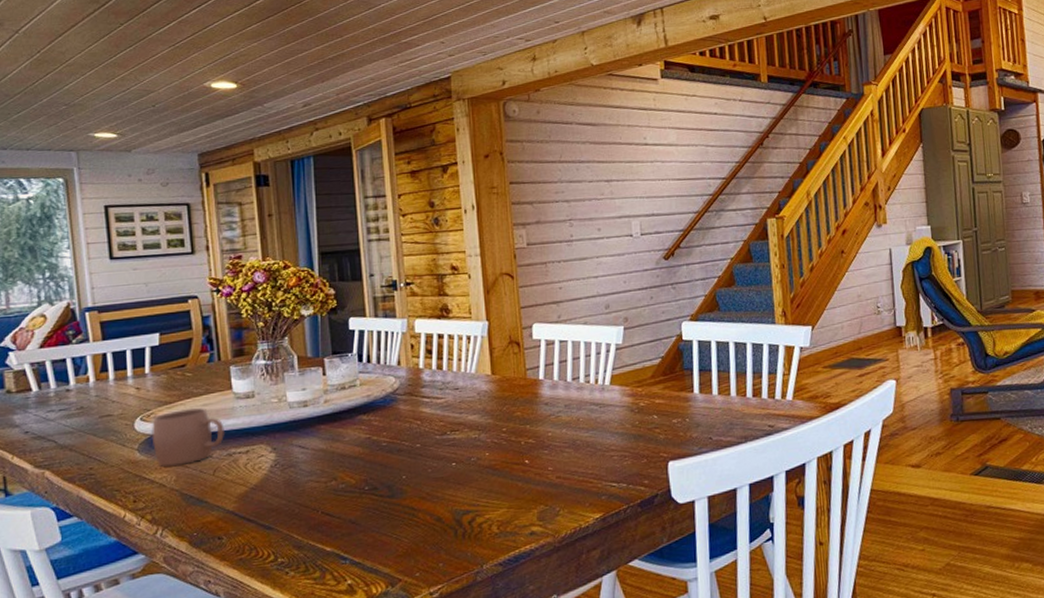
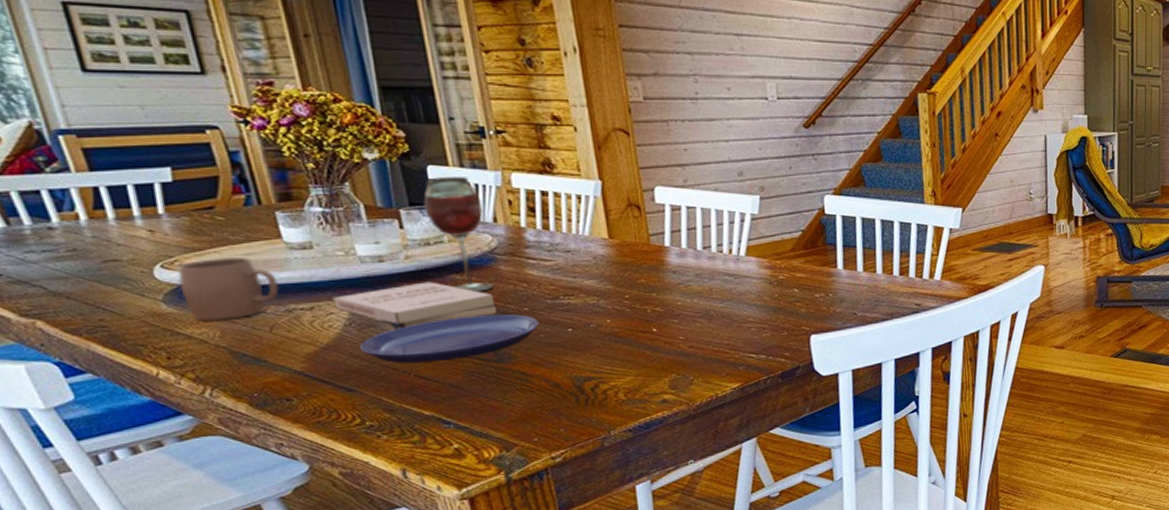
books: none [265,423,393,471] -> present [333,281,496,332]
plate: none [280,451,428,501] -> present [359,314,539,364]
wineglass: none [344,326,393,431] -> present [423,177,494,292]

